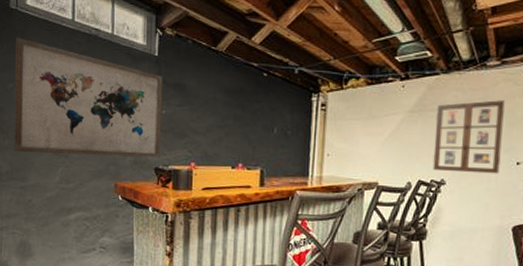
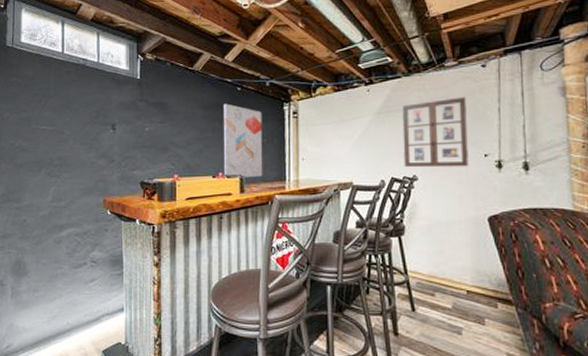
wall art: present [14,38,163,158] -> none [10,71,146,176]
wall art: none [243,90,288,171] -> present [223,103,263,178]

